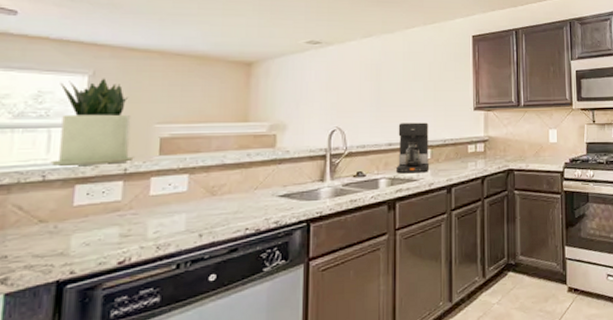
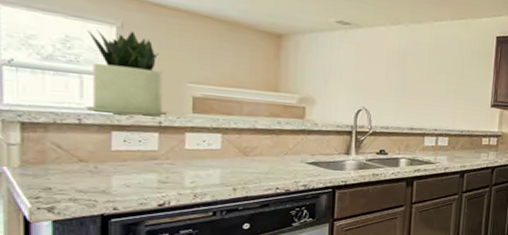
coffee maker: present [396,122,430,174] -> none [416,110,448,158]

